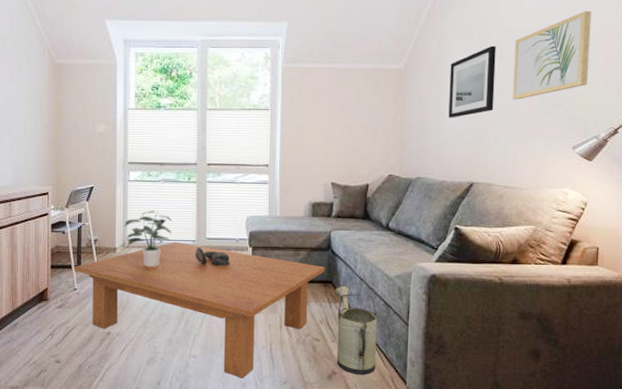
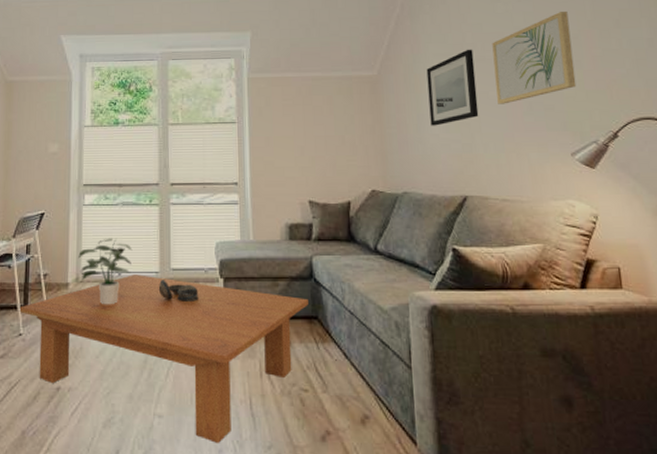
watering can: present [334,285,377,376] -> none [320,321,378,435]

